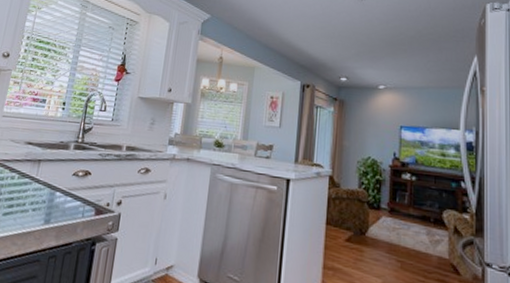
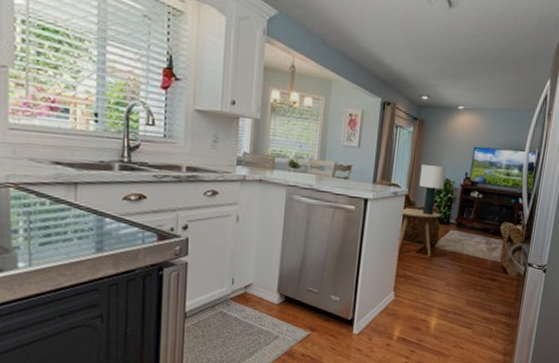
side table: none [322,189,370,248] -> present [396,208,441,257]
lamp: none [343,144,371,199] -> present [419,164,446,216]

